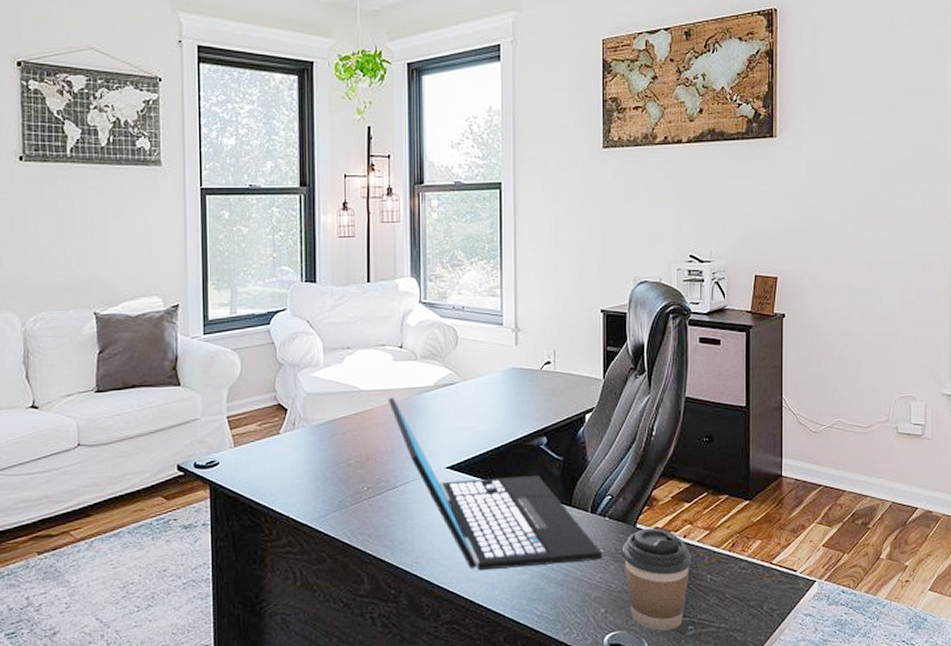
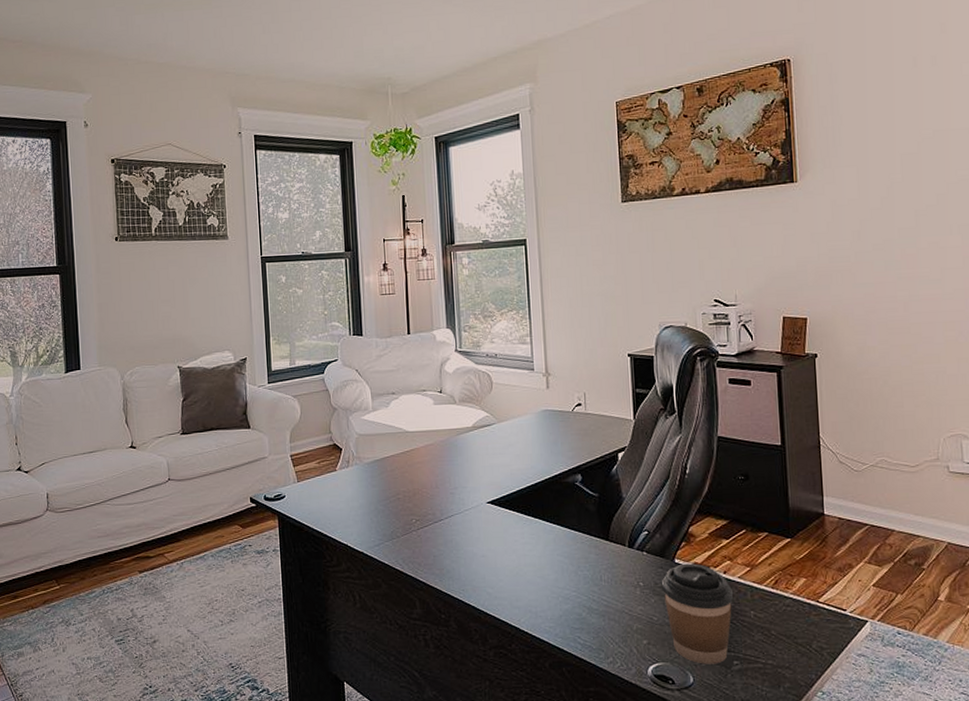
laptop: present [387,396,603,571] -> none [430,437,643,600]

